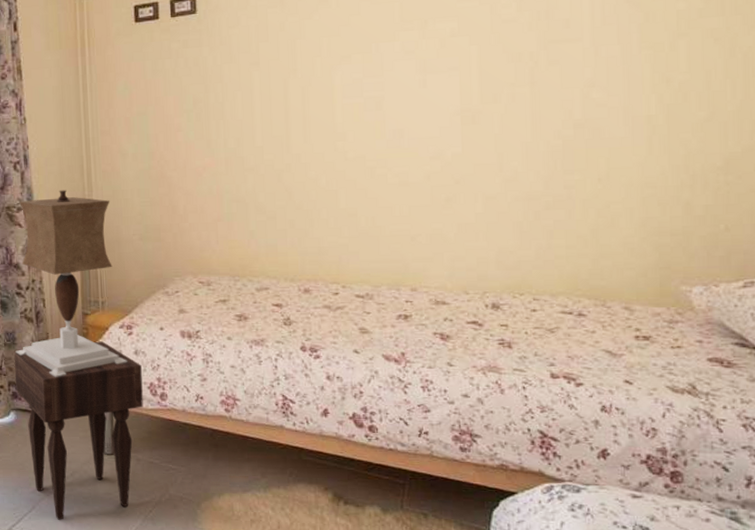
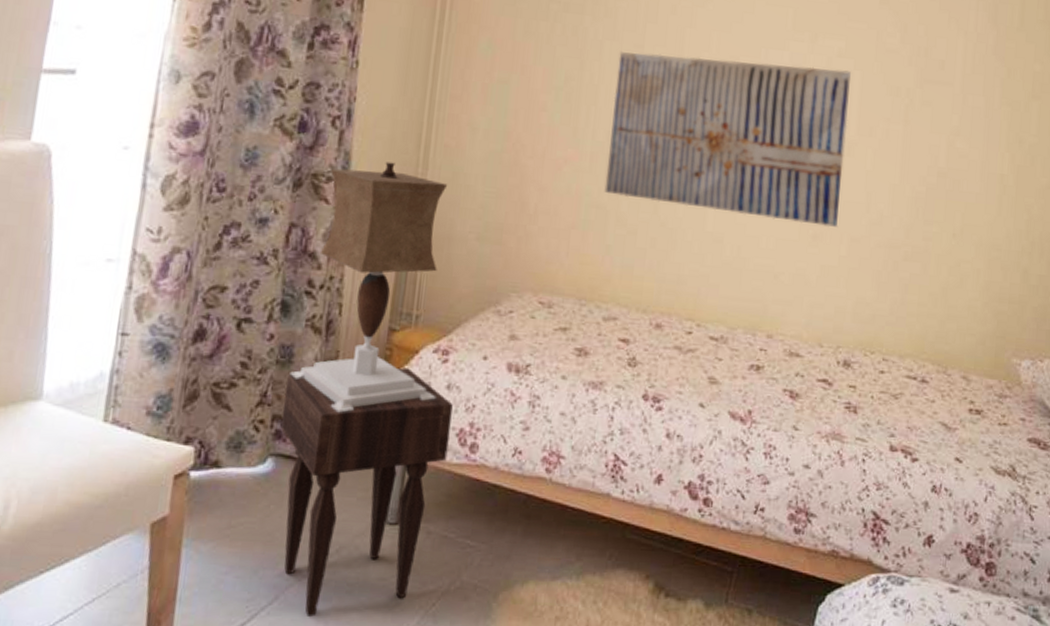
wall art: none [238,47,470,190] -> present [604,50,852,228]

